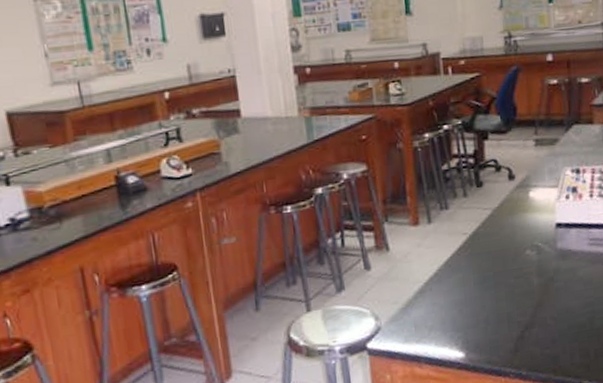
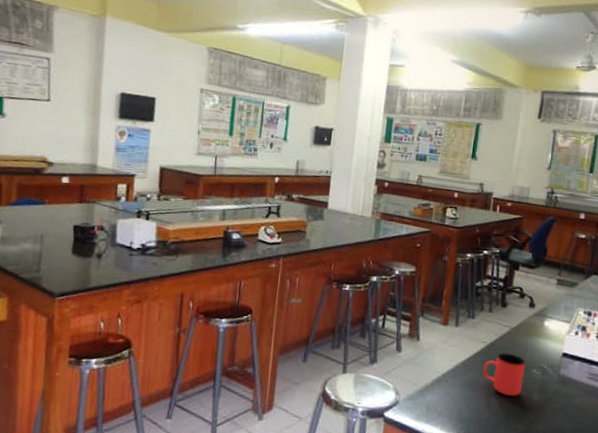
cup: none [470,239,519,288] -> present [483,352,525,396]

